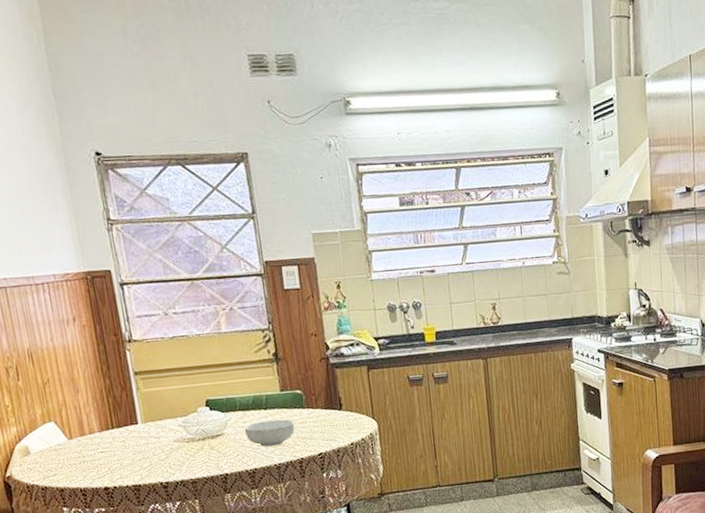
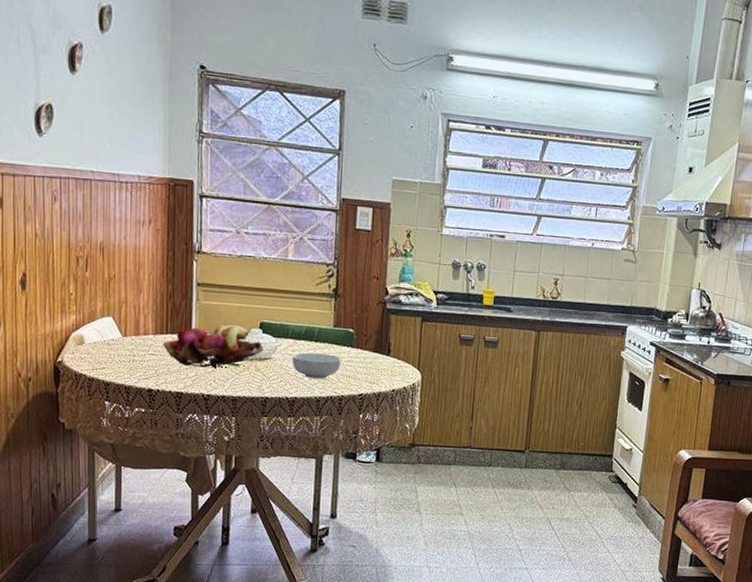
fruit basket: none [111,407,214,457] -> present [163,325,264,368]

